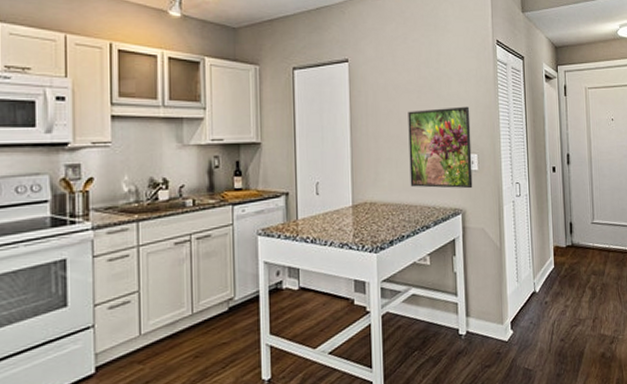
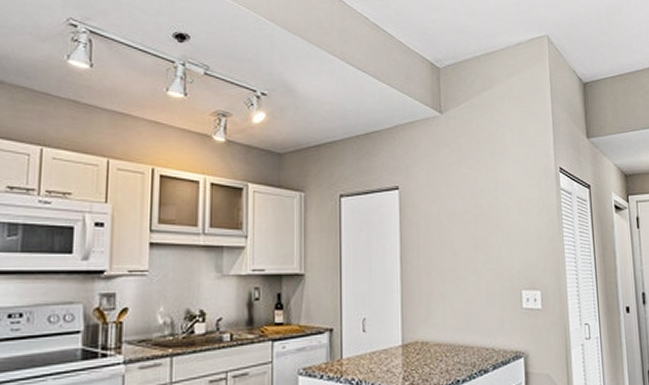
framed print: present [408,106,473,189] -> none [463,238,536,329]

